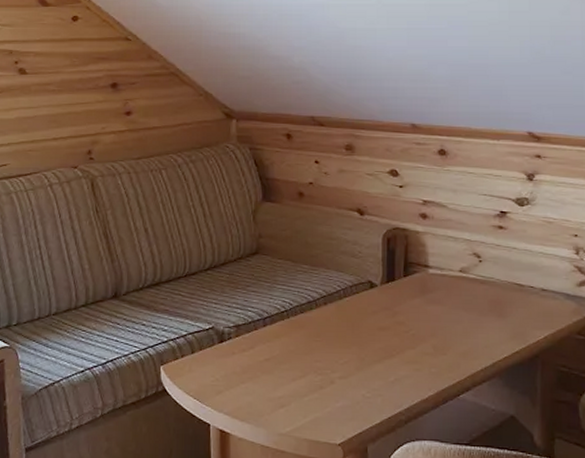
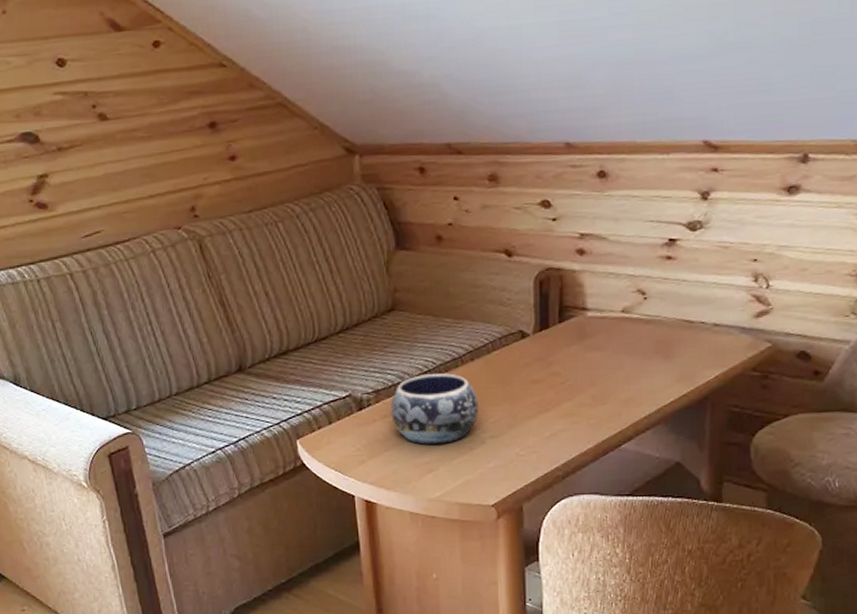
decorative bowl: none [249,314,329,381] -> present [390,373,479,446]

